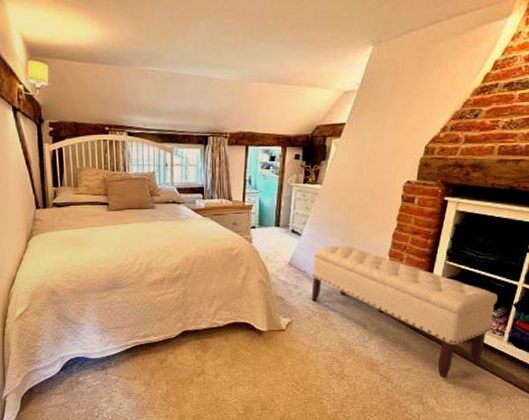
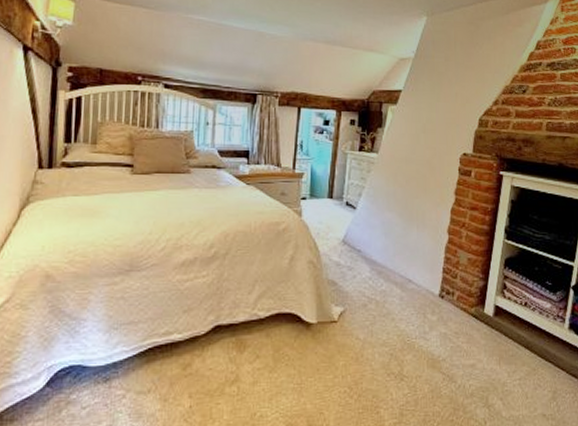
bench: present [311,246,498,378] -> none [367,221,556,375]

